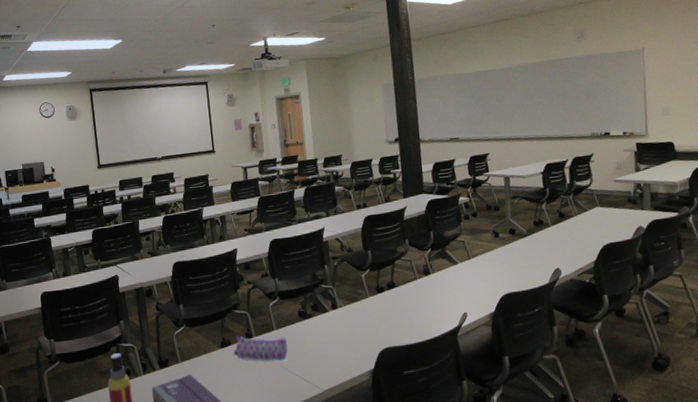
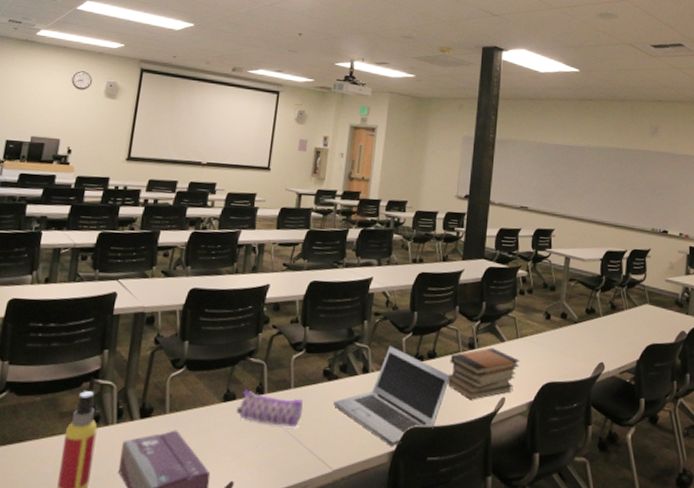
laptop: none [312,283,413,366] -> present [334,346,451,446]
book stack: none [408,271,476,319] -> present [448,348,520,400]

